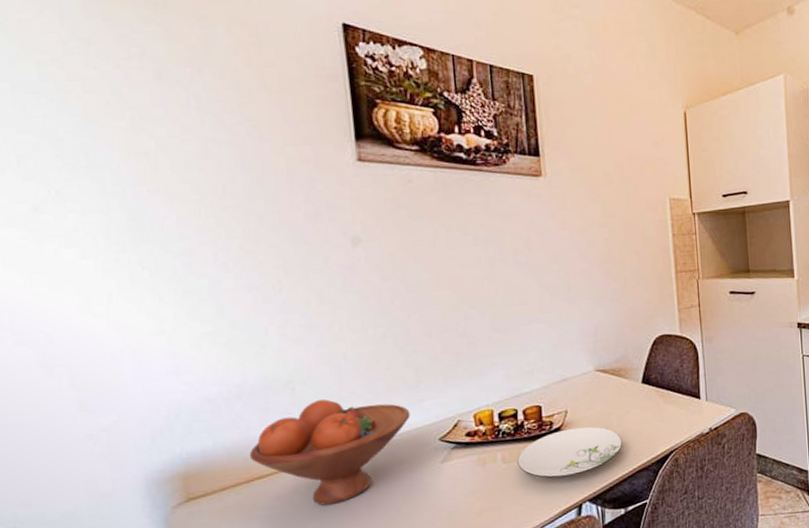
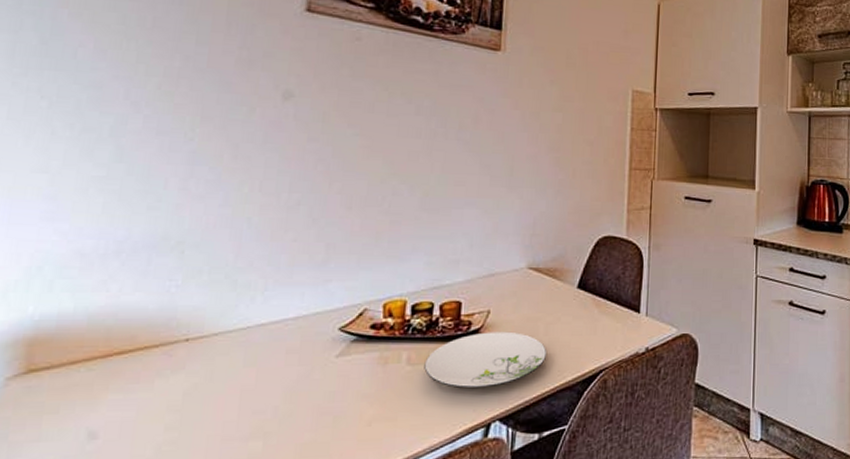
fruit bowl: present [249,399,411,505] -> none [113,268,312,394]

